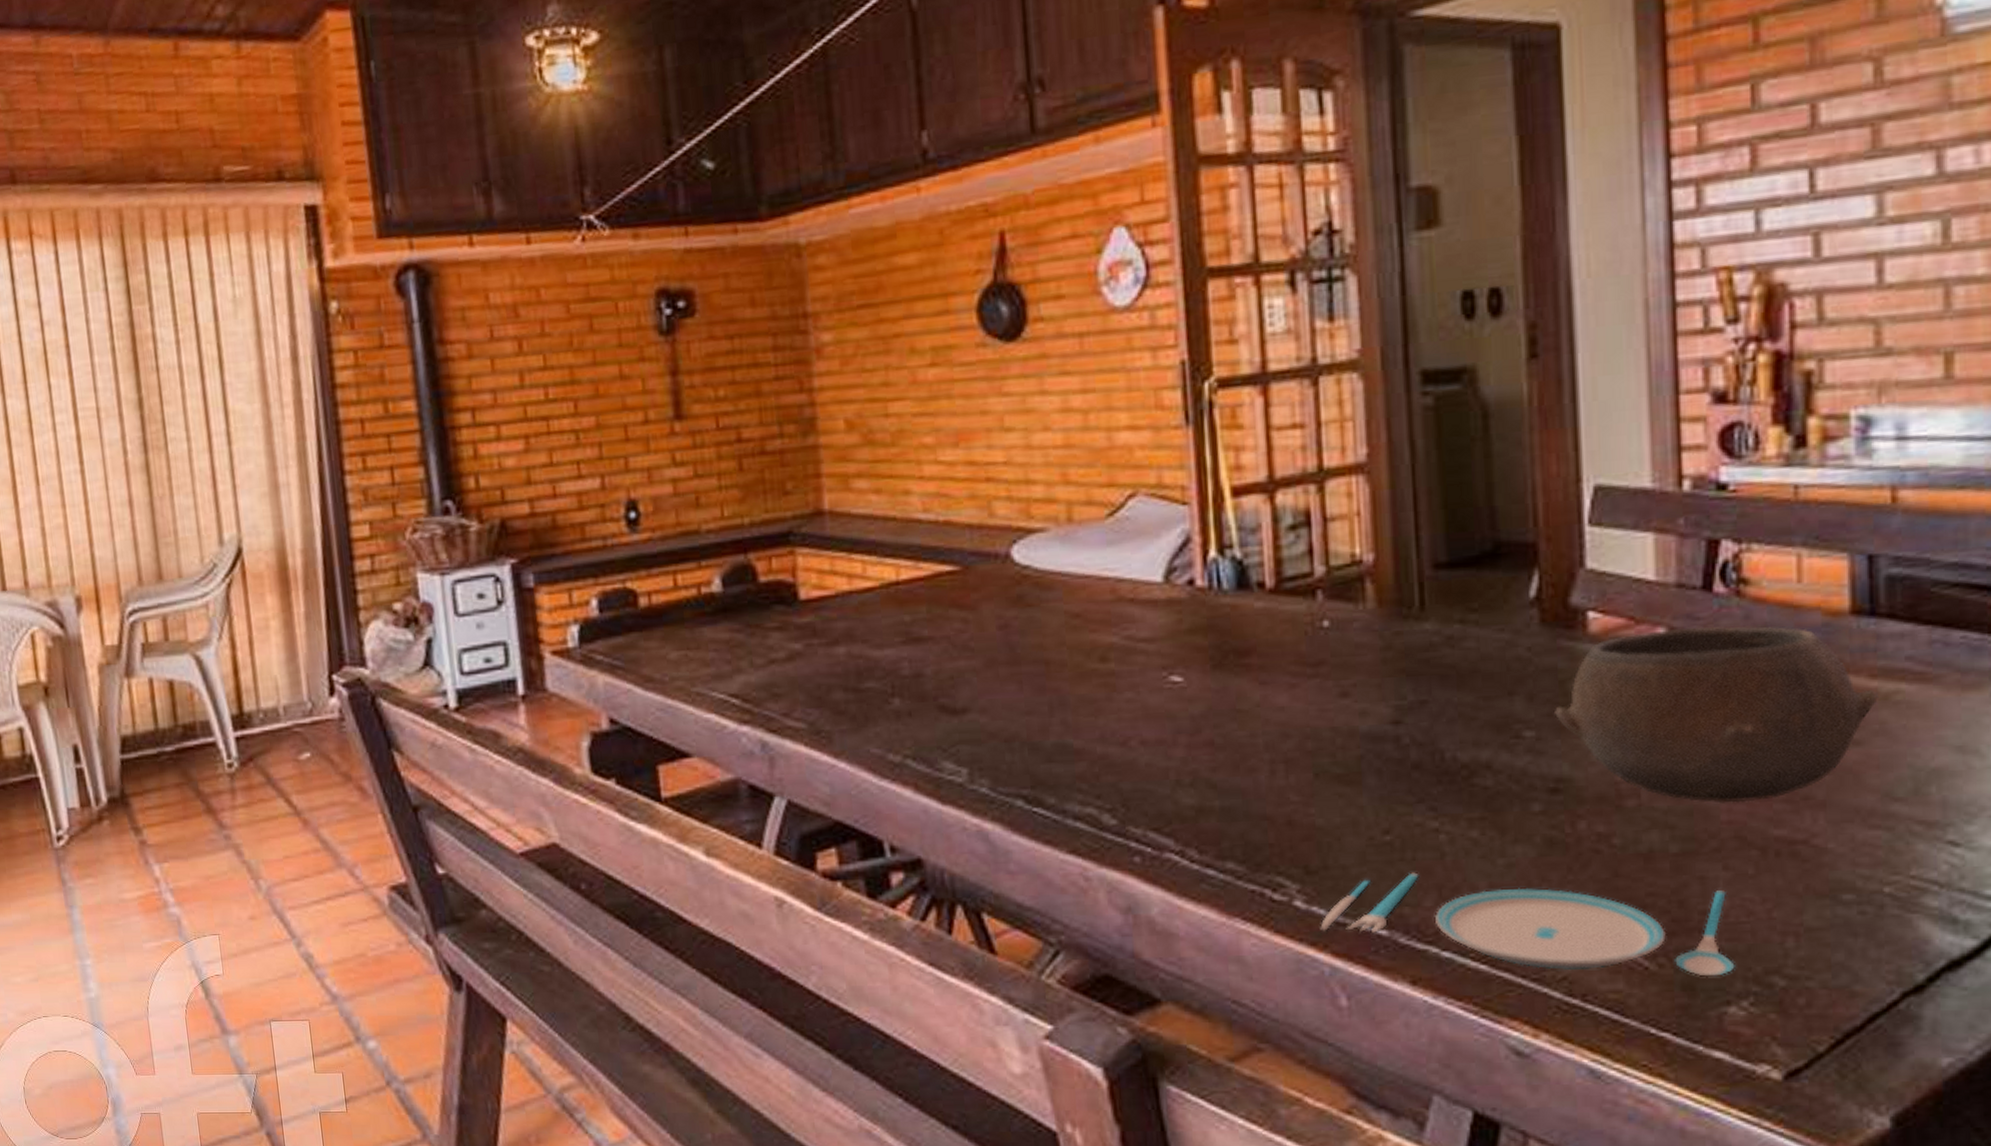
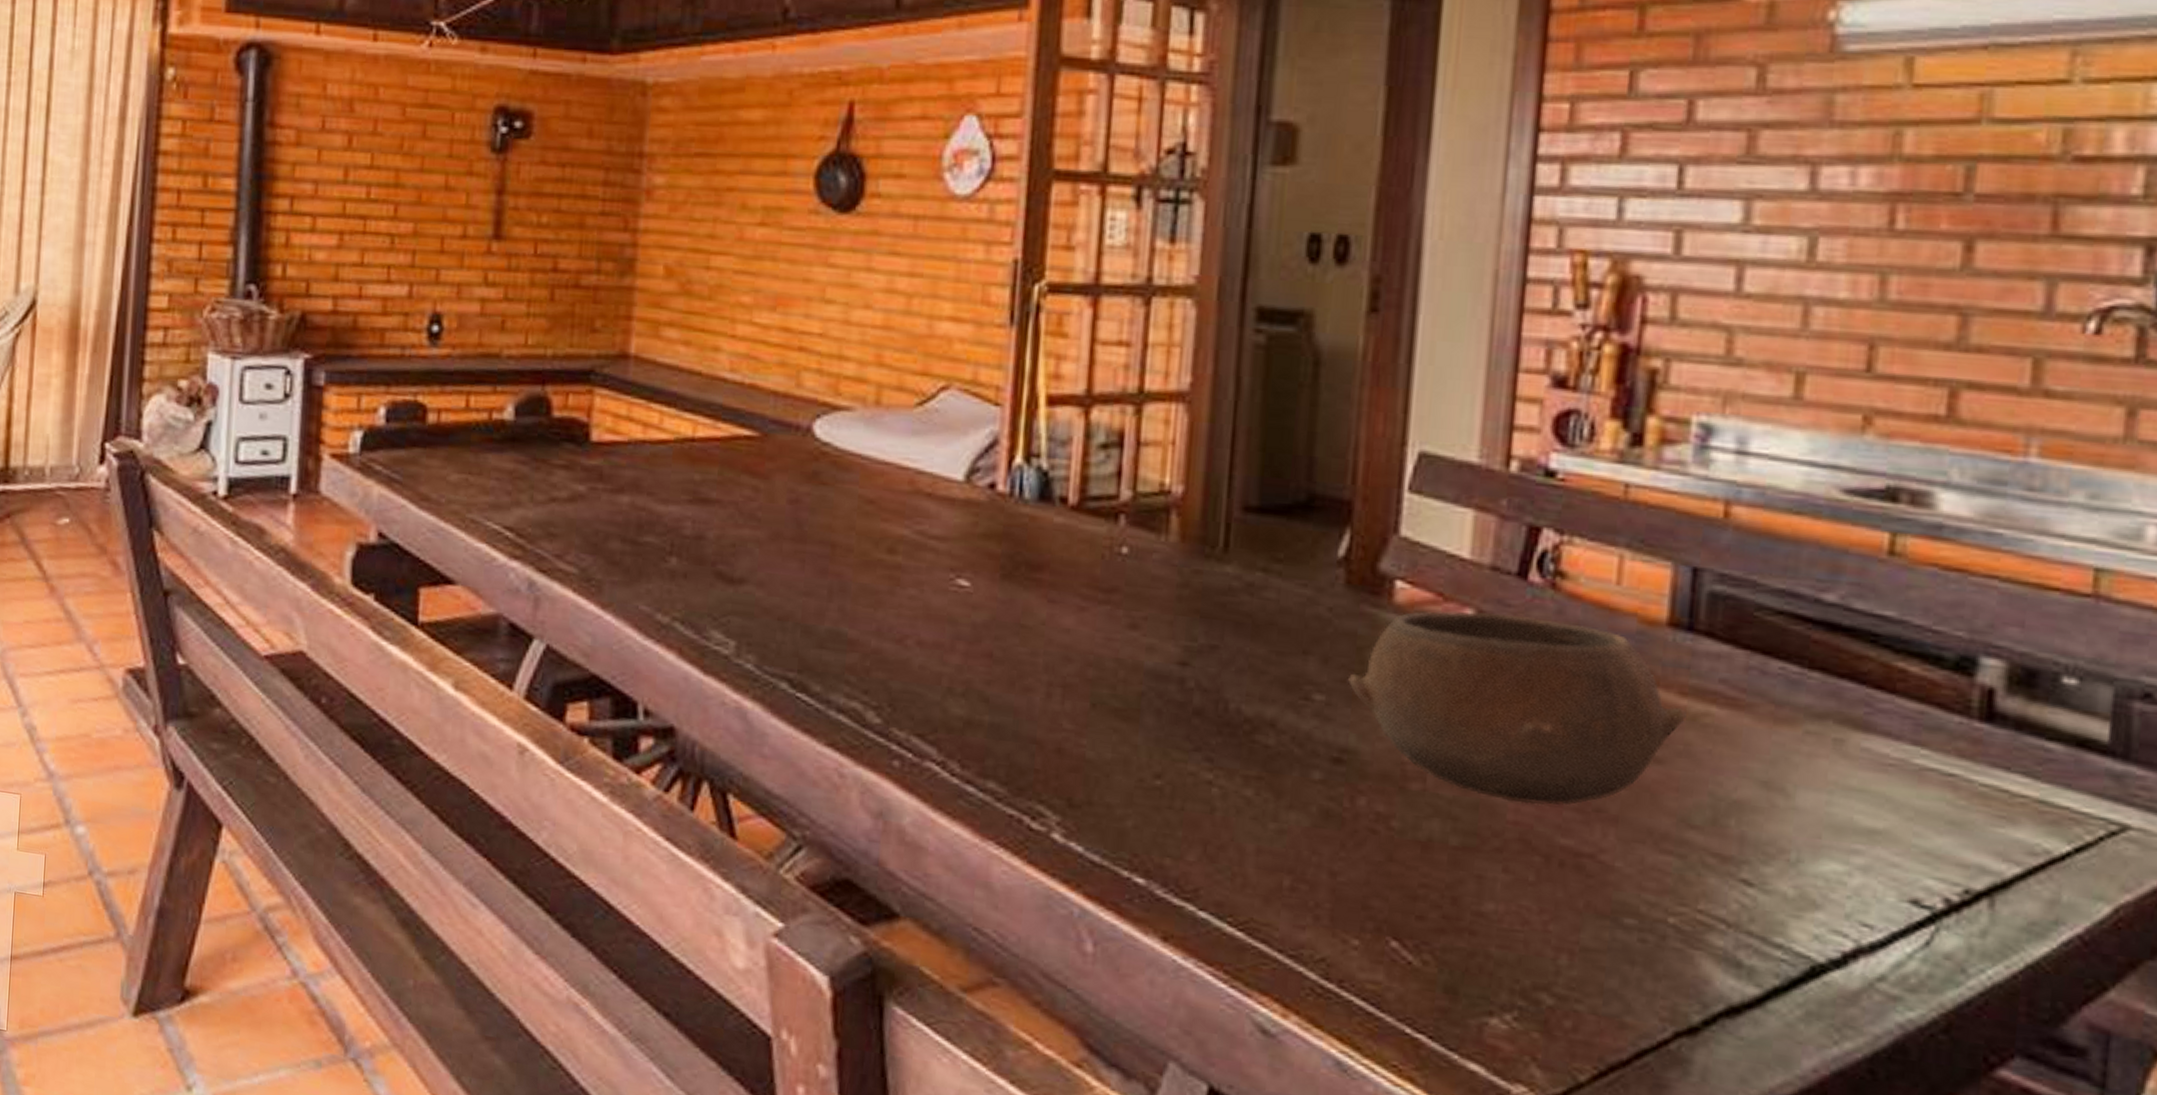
plate: present [1320,872,1735,977] -> none [1075,822,1503,983]

